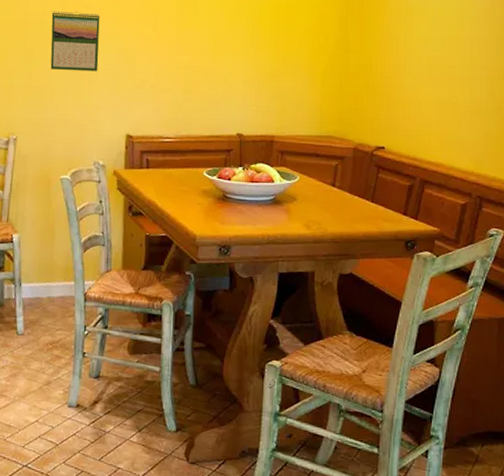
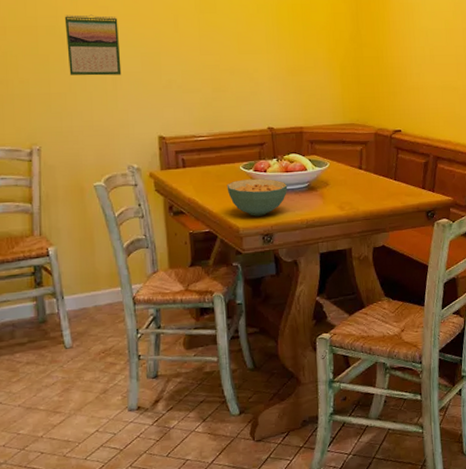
cereal bowl: none [188,185,252,226] -> present [227,178,288,216]

